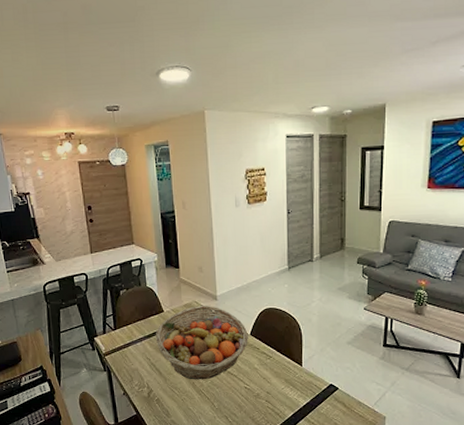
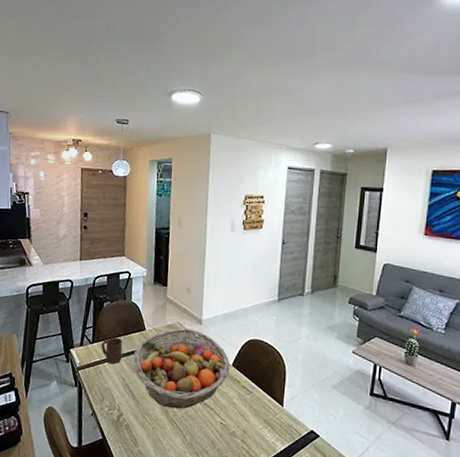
cup: none [123,322,145,347] -> present [101,337,123,364]

